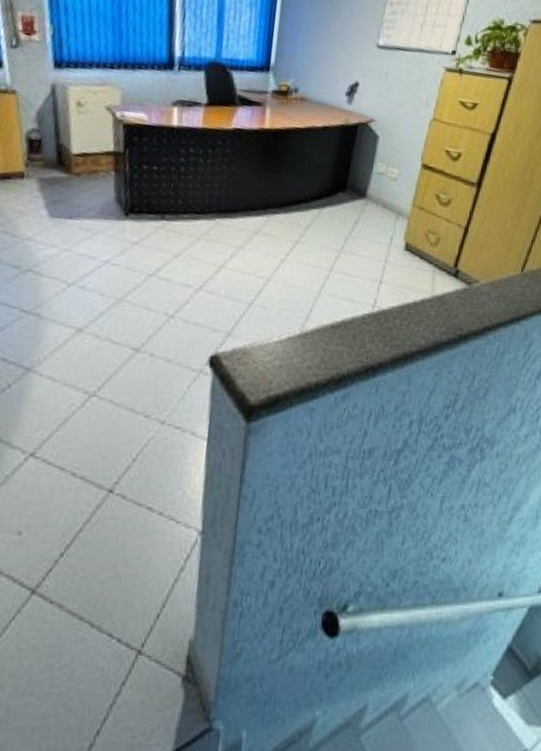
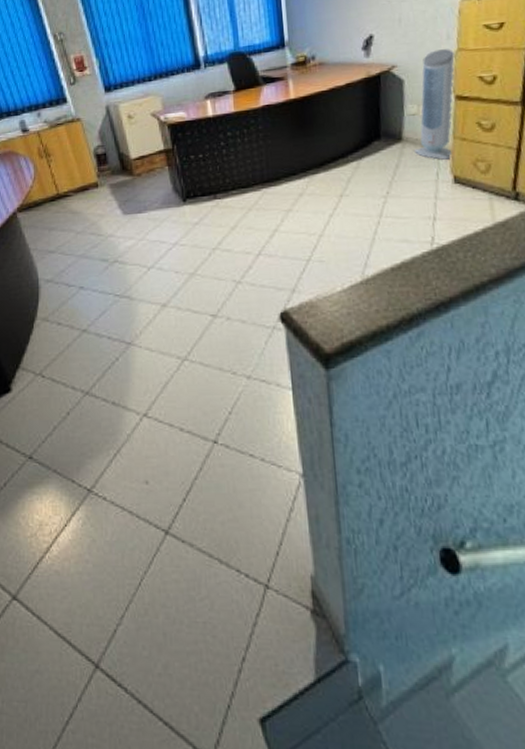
air purifier: none [375,114,429,226] -> present [415,49,455,160]

